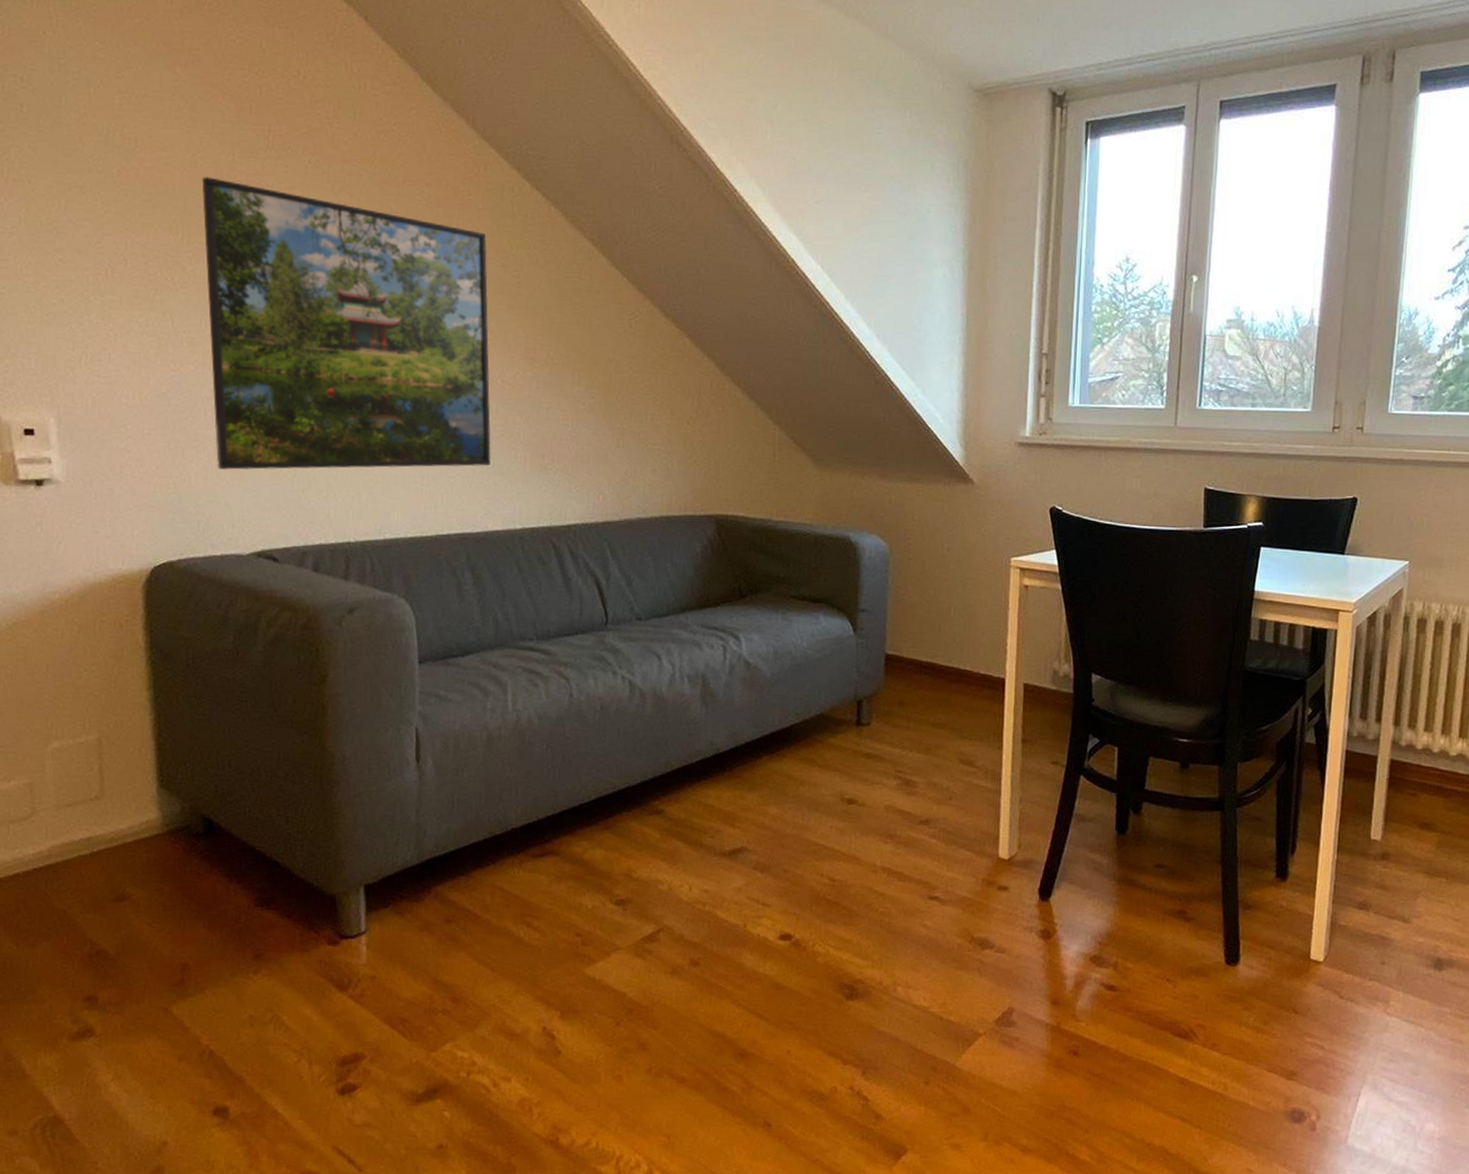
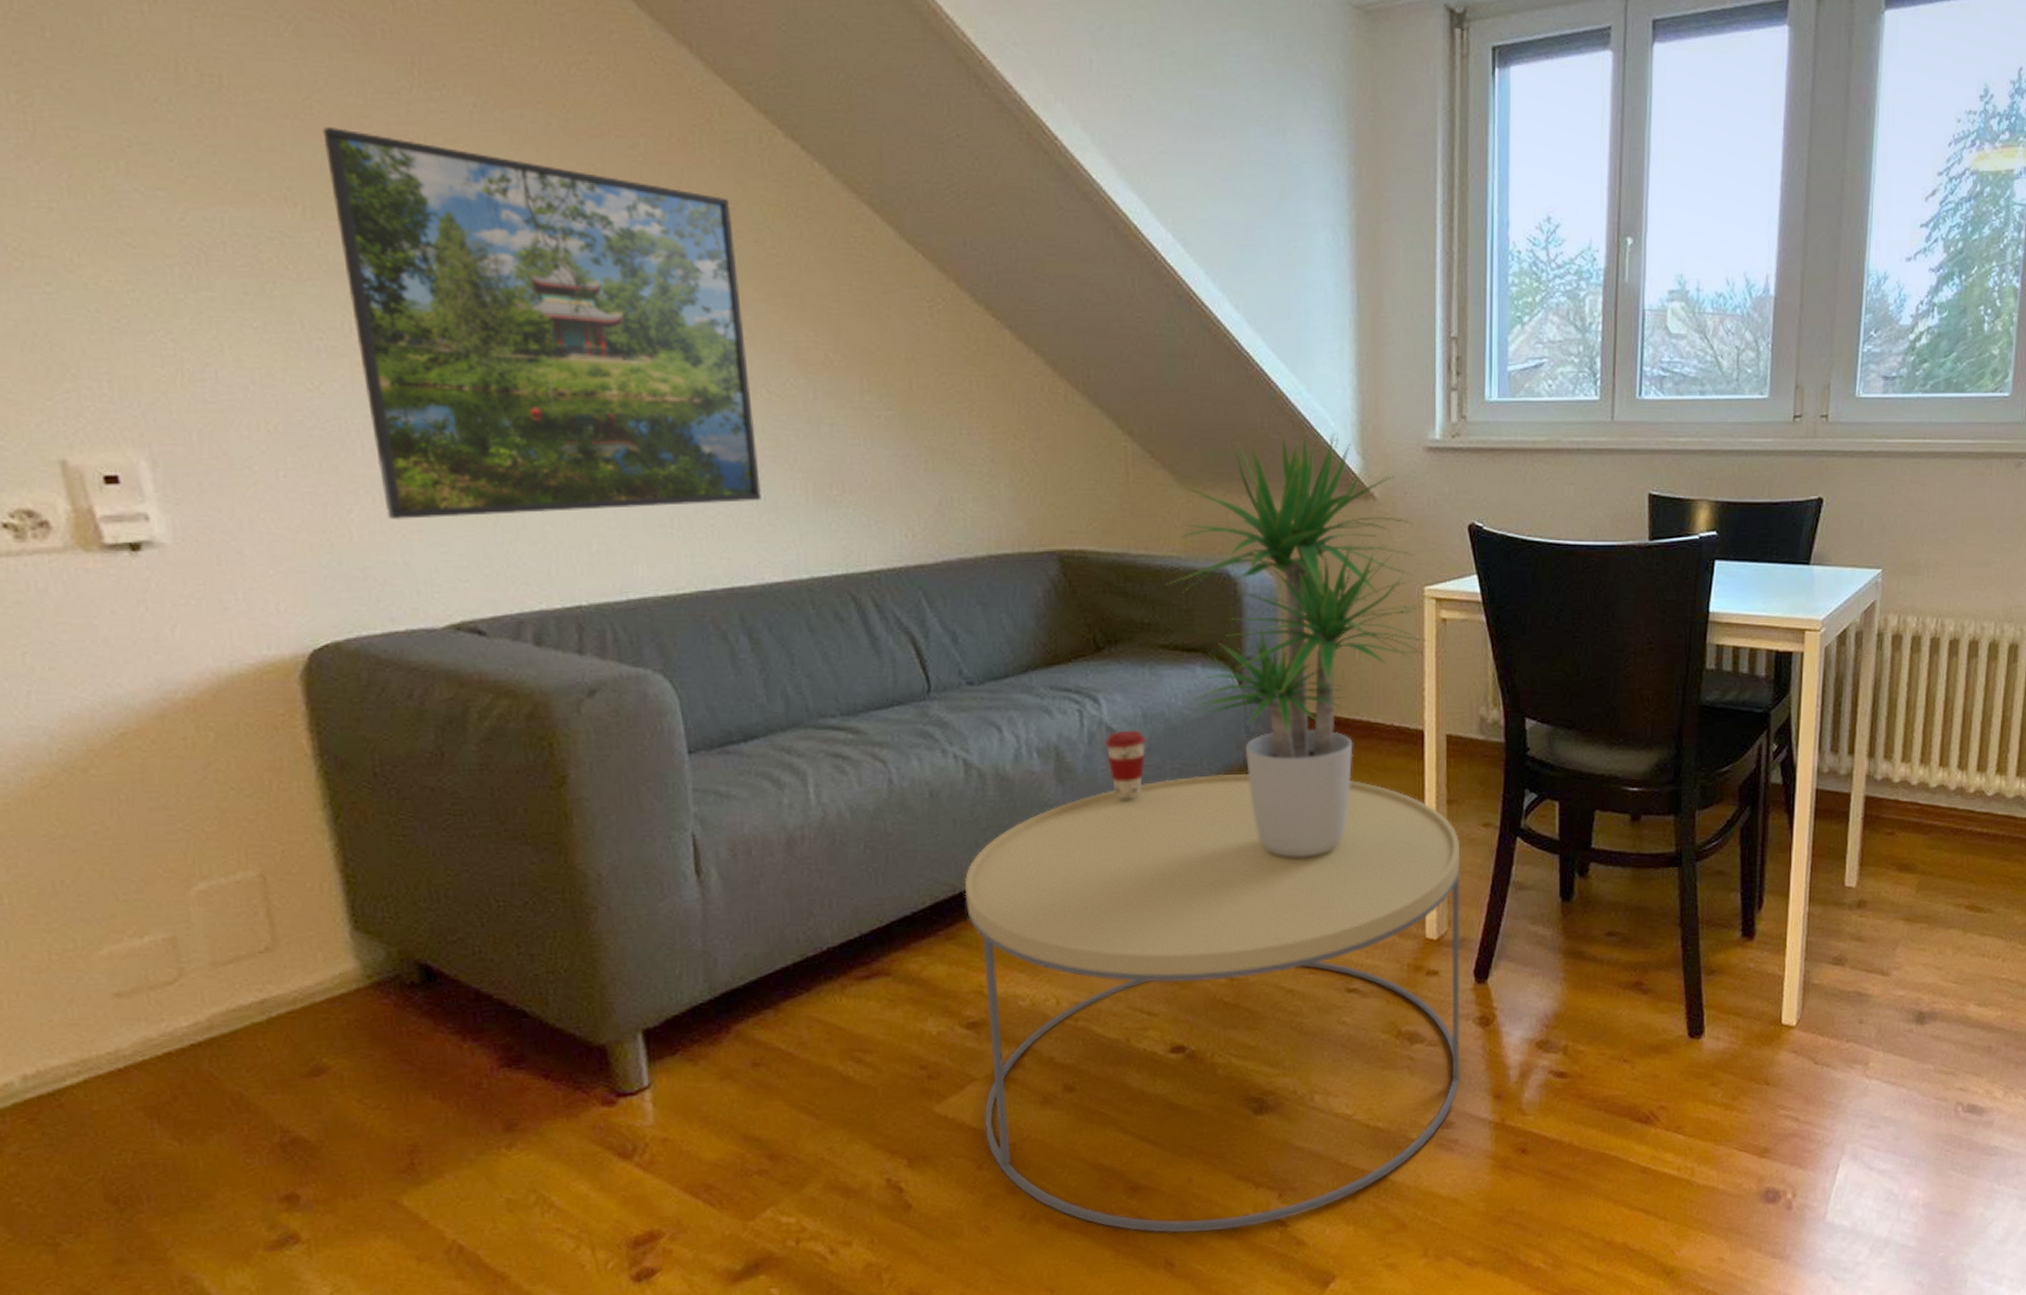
coffee table: none [622,705,1031,1099] -> present [964,773,1461,1233]
coffee cup: none [742,664,775,721] -> present [1105,730,1146,799]
potted plant: none [797,426,1011,780] -> present [1163,431,1426,857]

